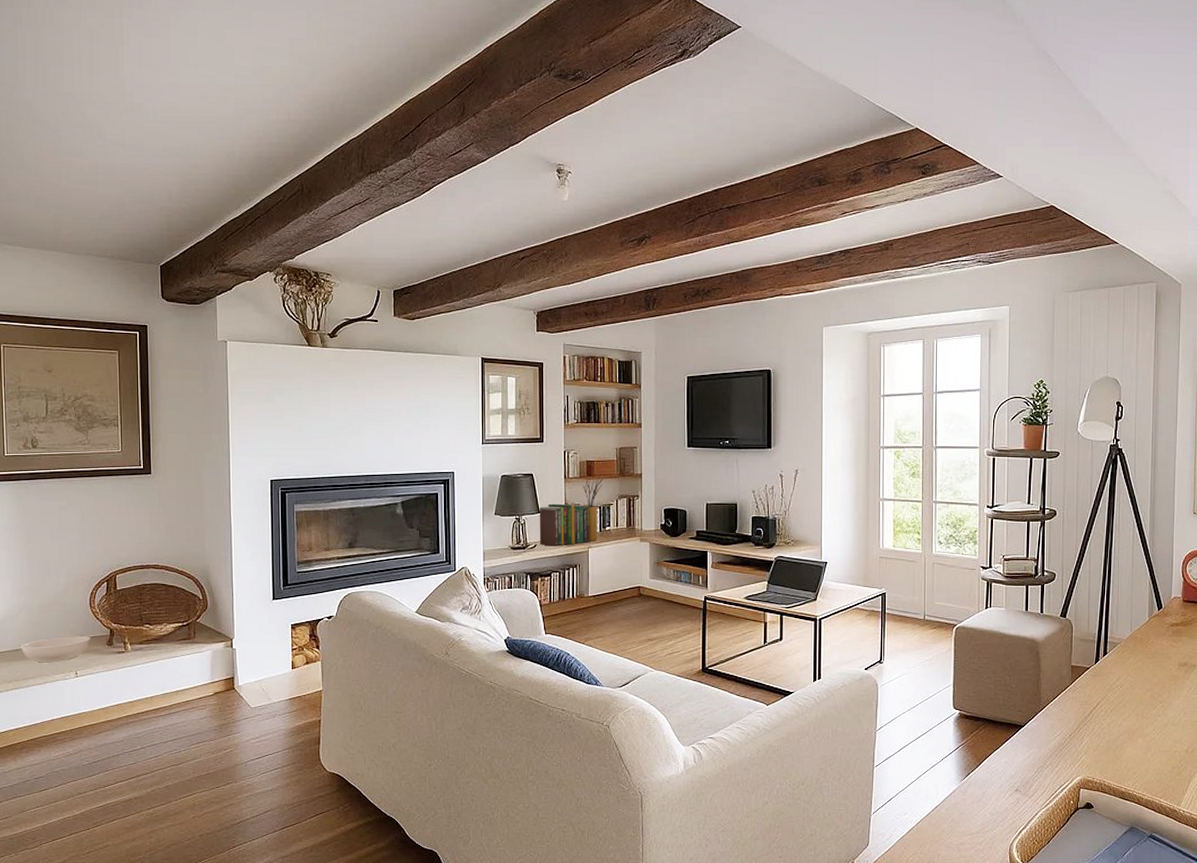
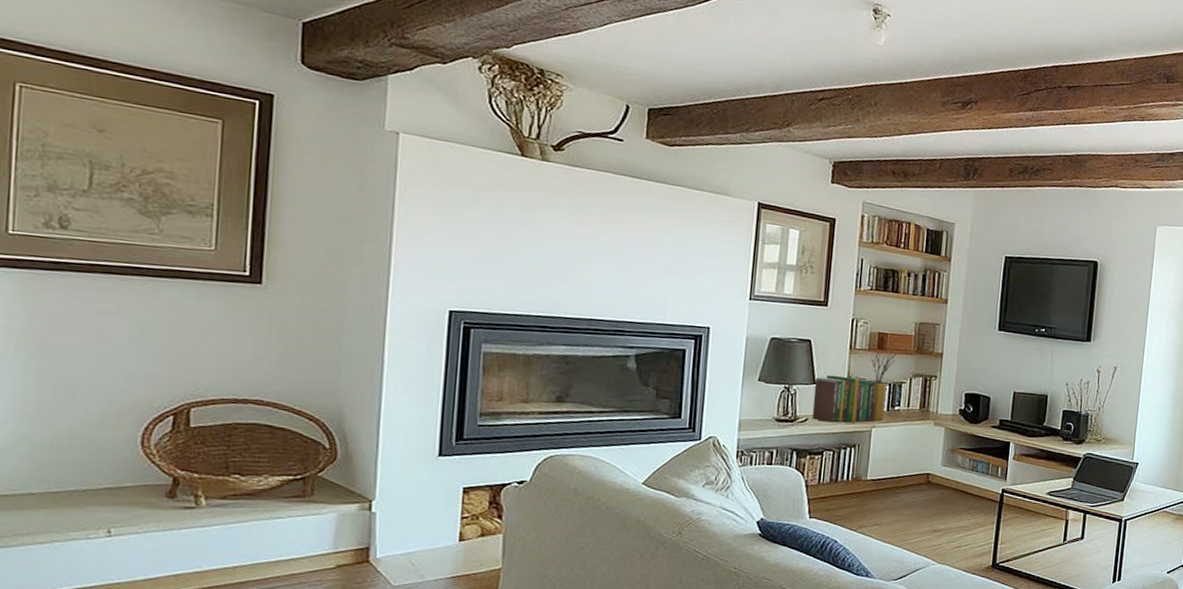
bowl: present [20,636,91,663] -> none [10,482,138,516]

